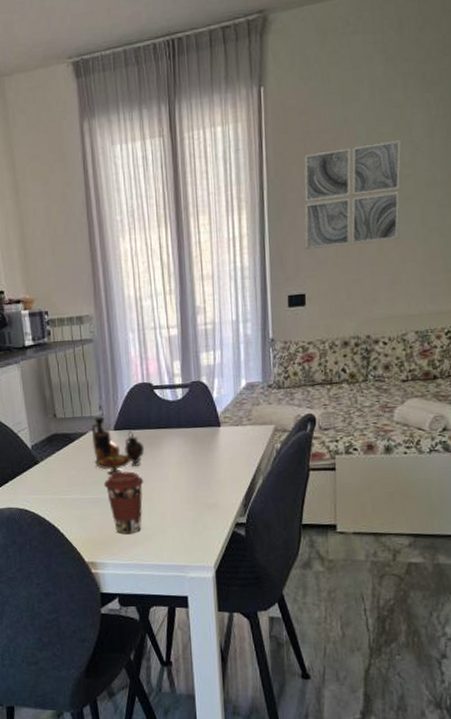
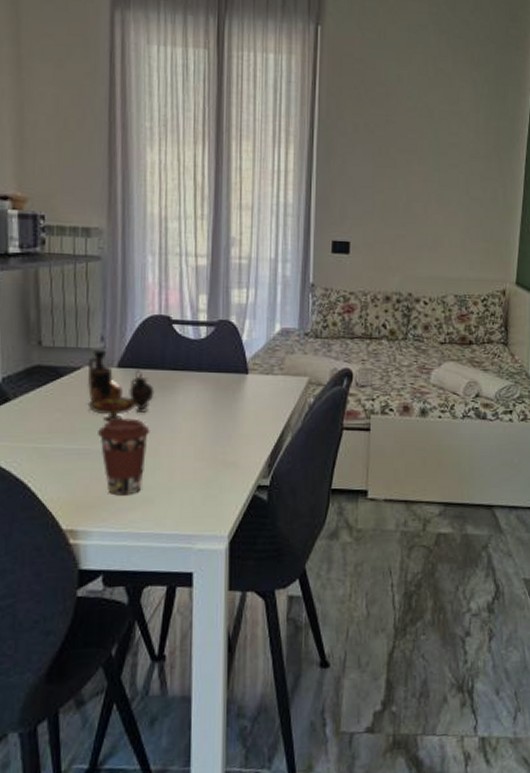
wall art: present [304,140,401,250] -> none [353,102,449,203]

